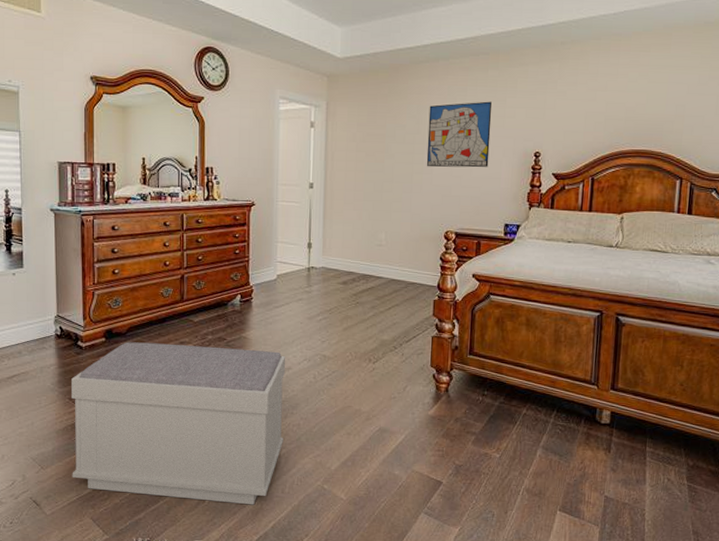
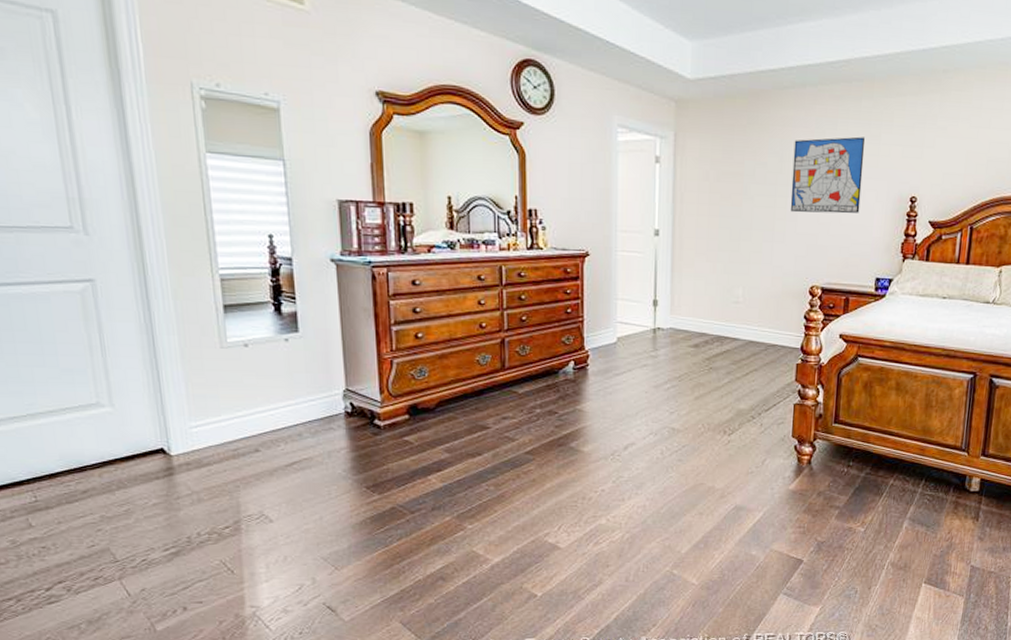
bench: present [71,342,286,505] -> none [368,419,629,597]

